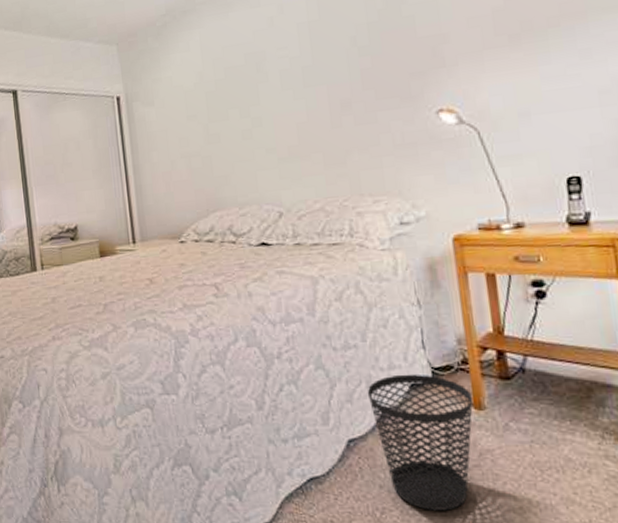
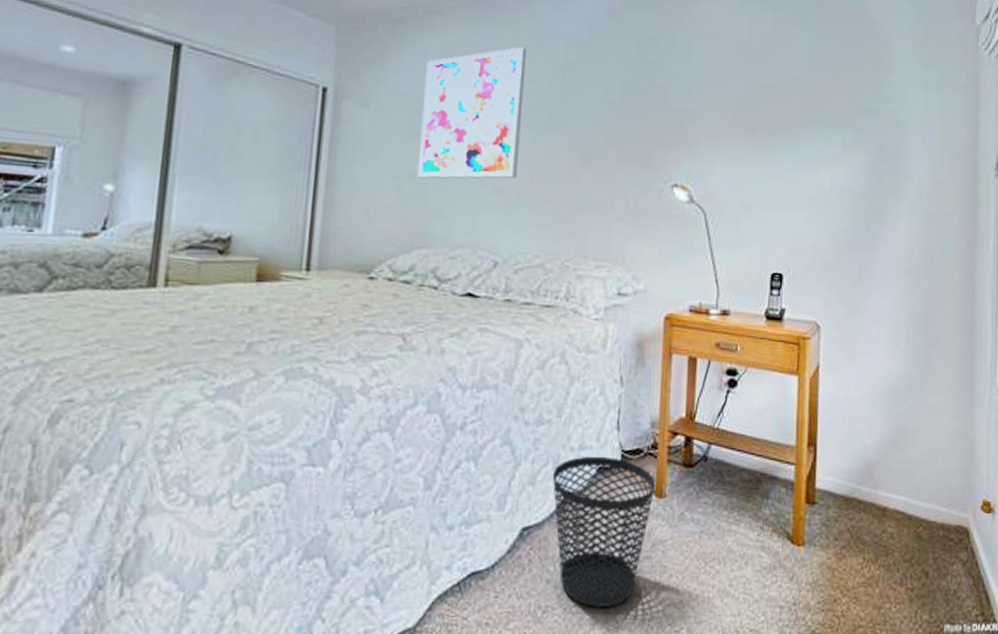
wall art: none [190,19,285,154] -> present [416,47,527,179]

